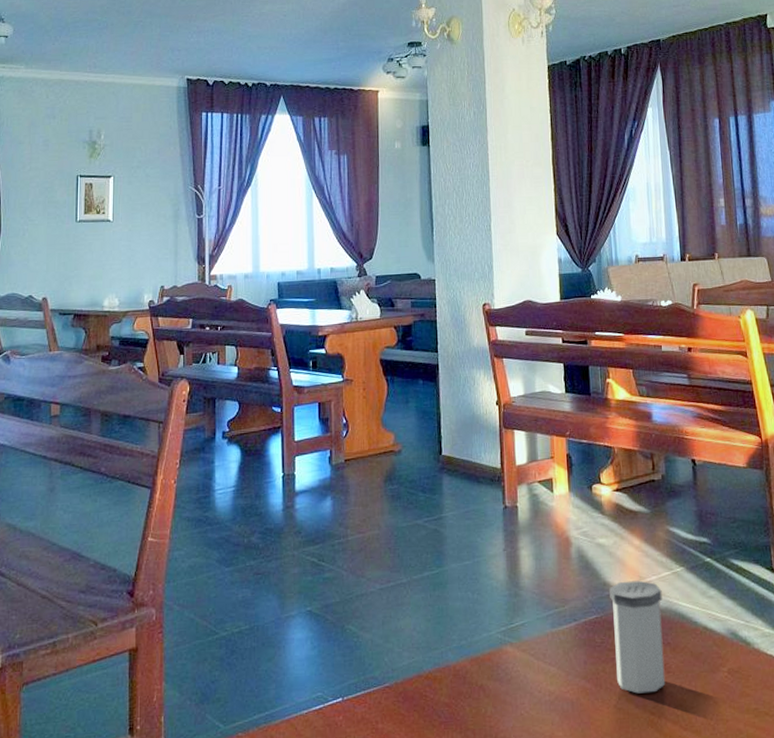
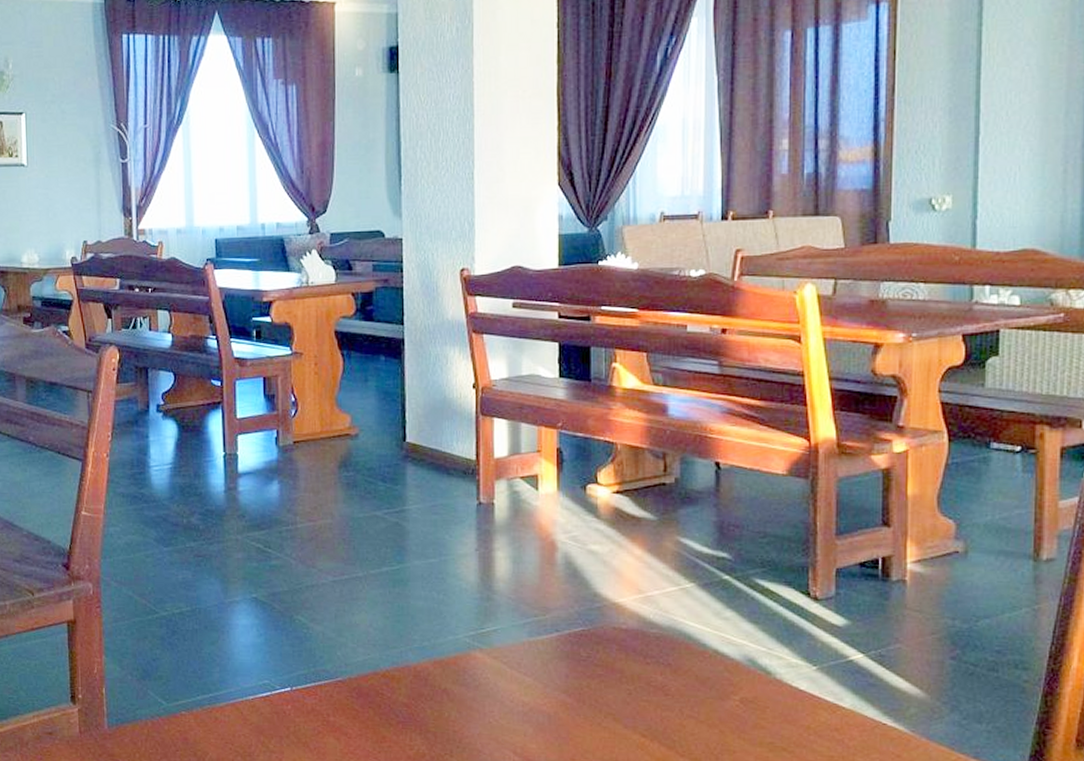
salt shaker: present [609,580,666,694] -> none [601,593,665,715]

